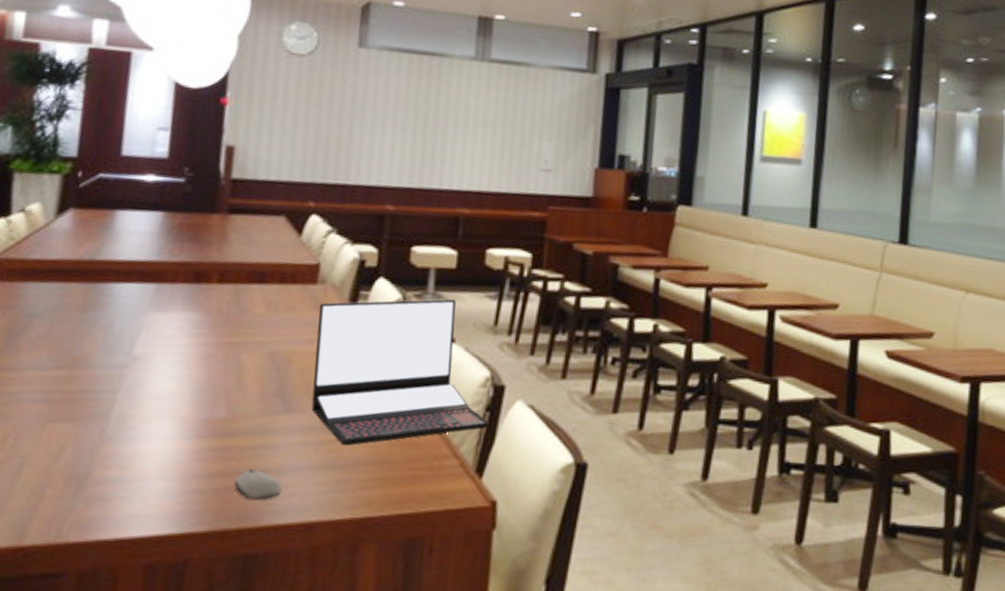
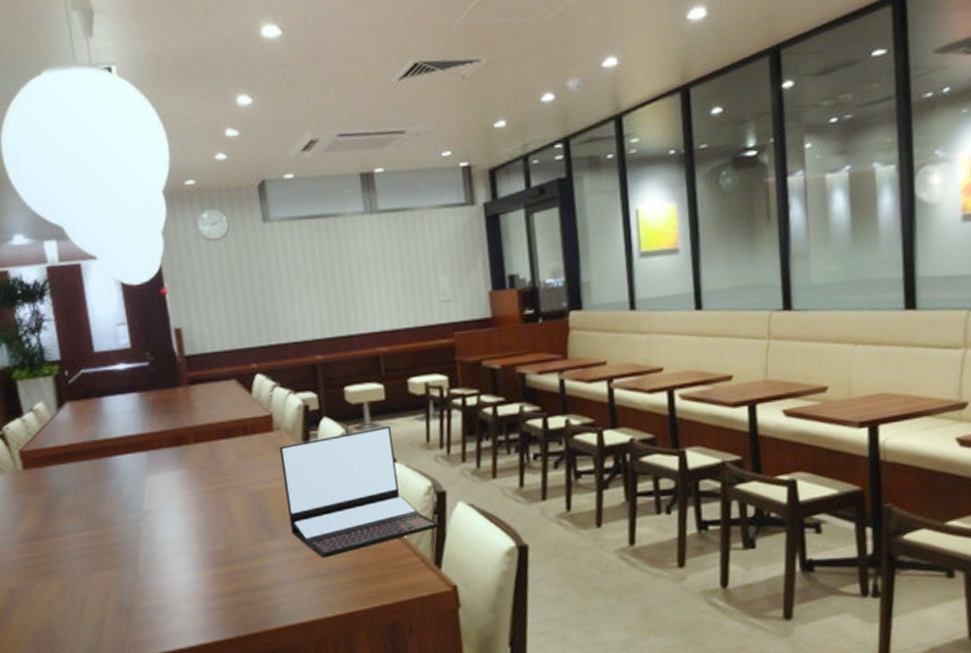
computer mouse: present [235,469,283,500] -> none [245,586,283,609]

